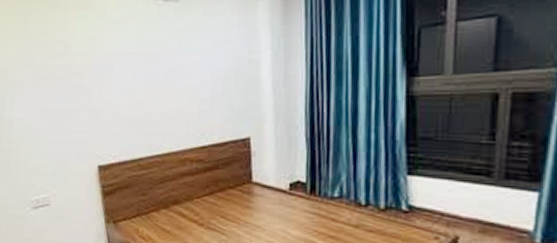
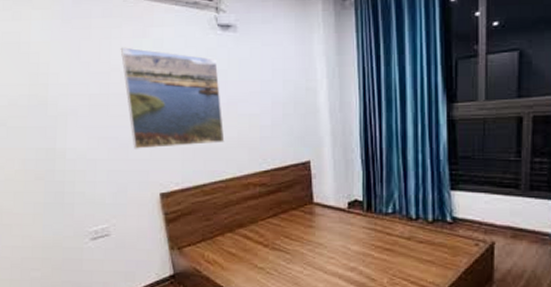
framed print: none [65,19,163,121] -> present [120,47,225,149]

